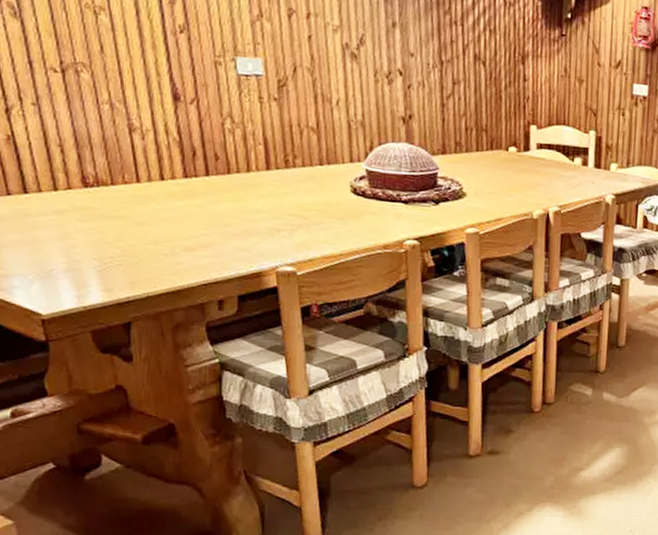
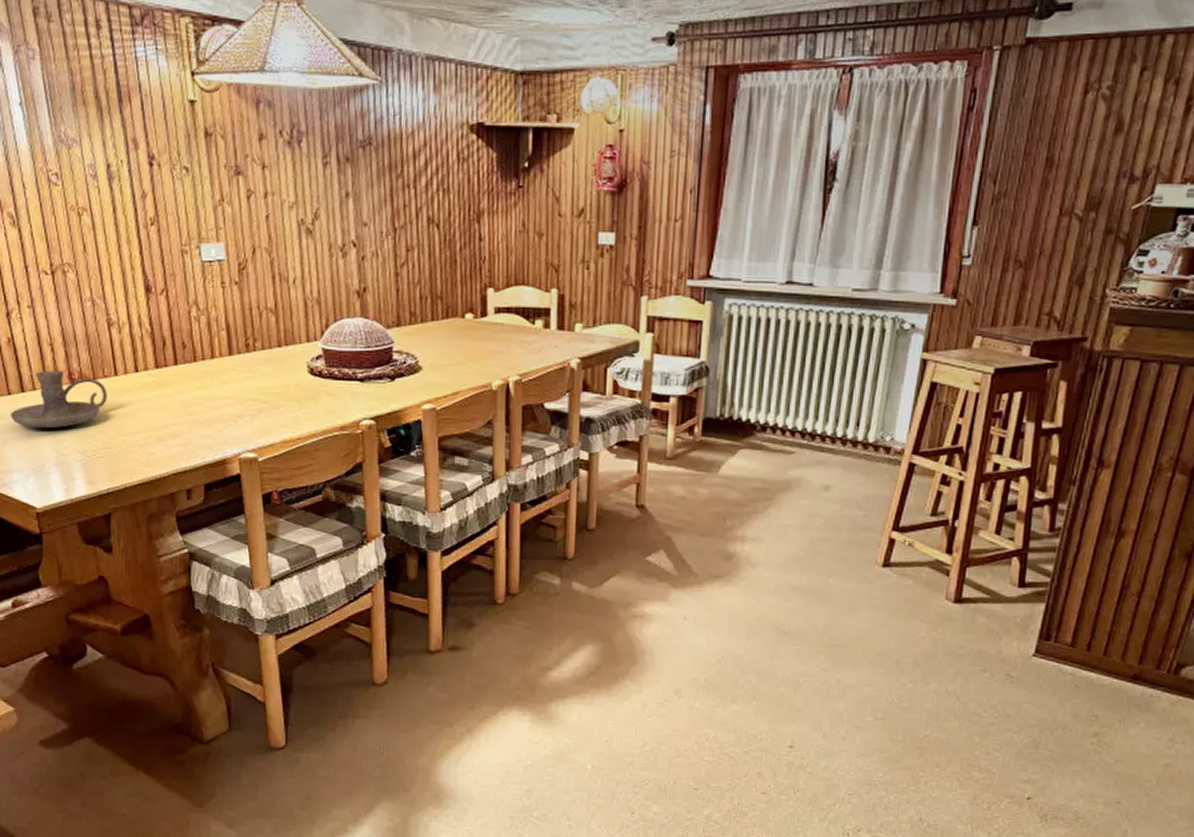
candle holder: none [9,172,128,233] -> present [10,370,107,429]

